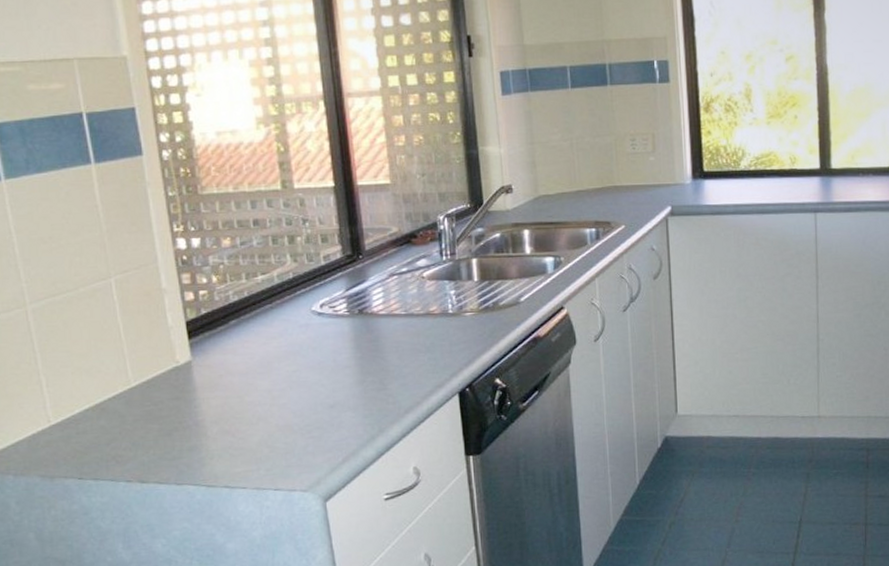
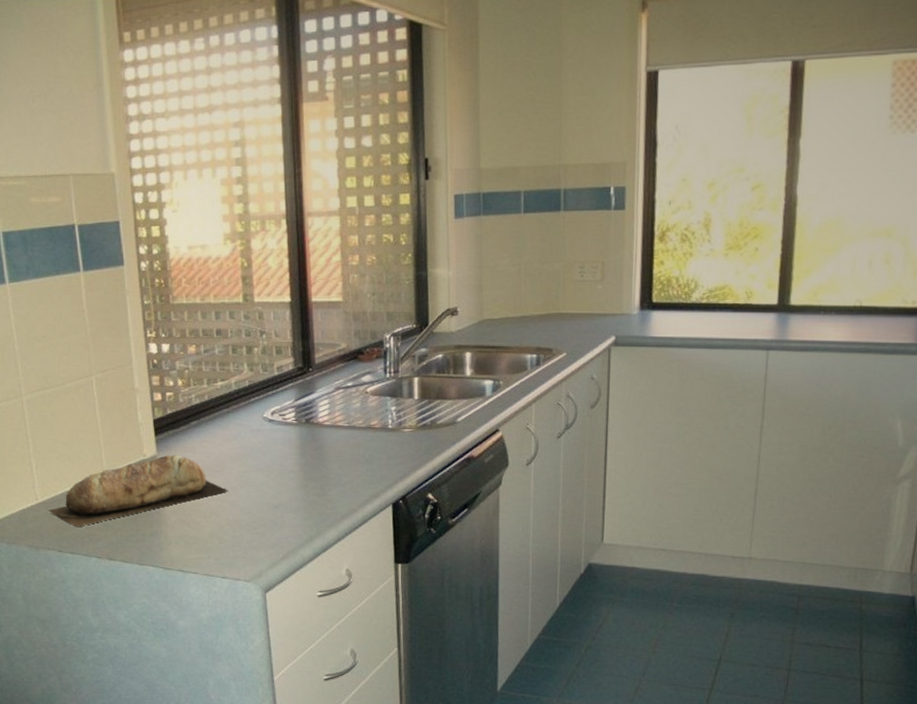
bread loaf: none [64,358,277,448] -> present [48,454,228,526]

